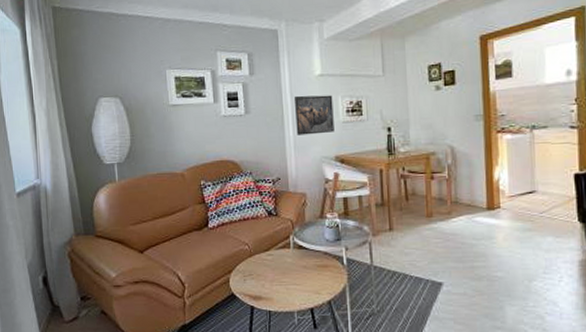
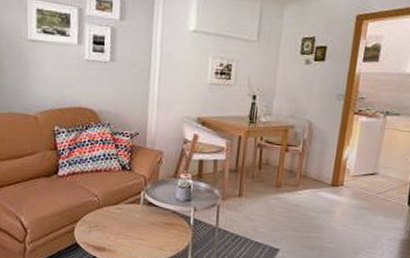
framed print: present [295,95,334,135] -> none [161,49,204,93]

